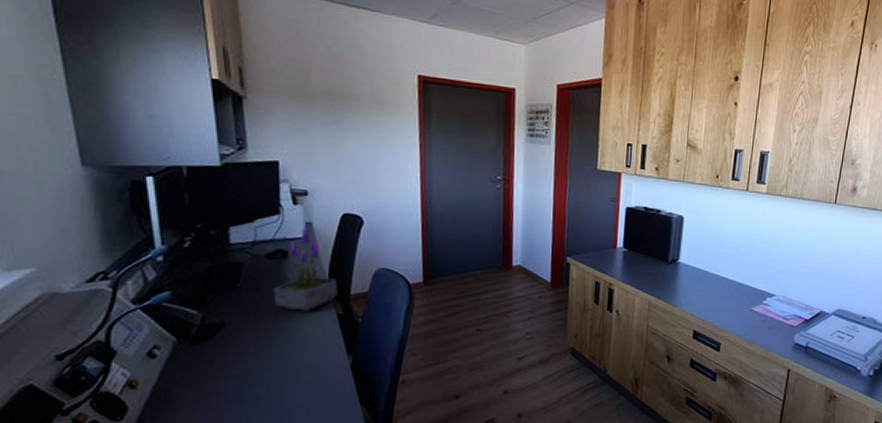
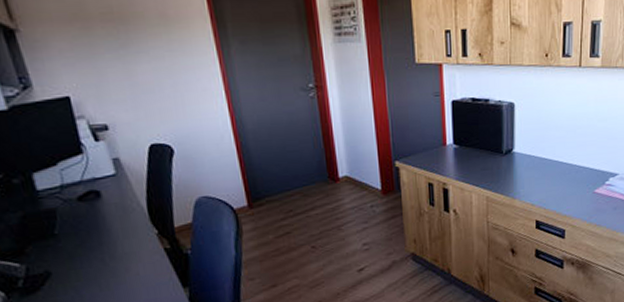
potted plant: present [273,222,338,311] -> none [93,158,161,251]

